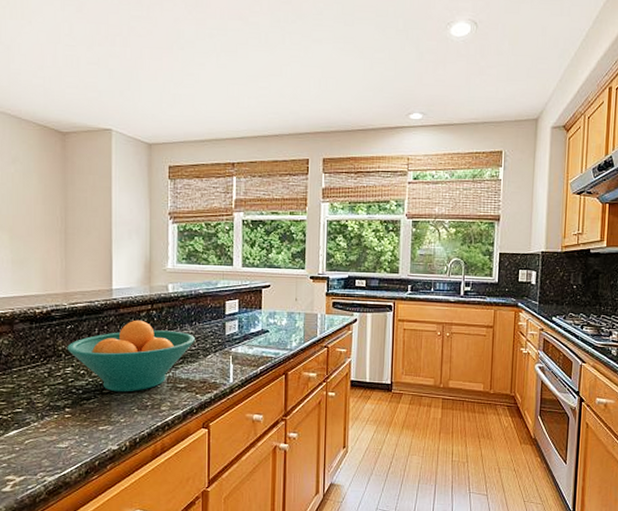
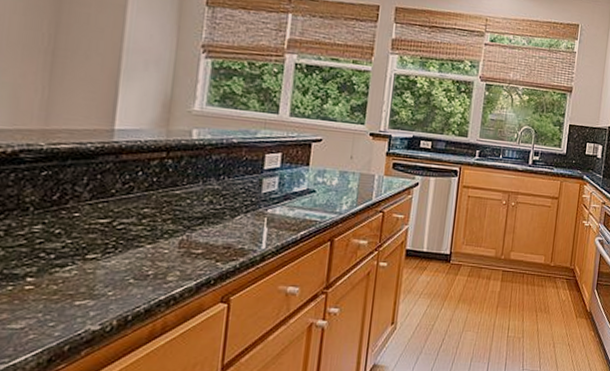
fruit bowl: present [67,321,196,392] -> none [38,170,223,258]

